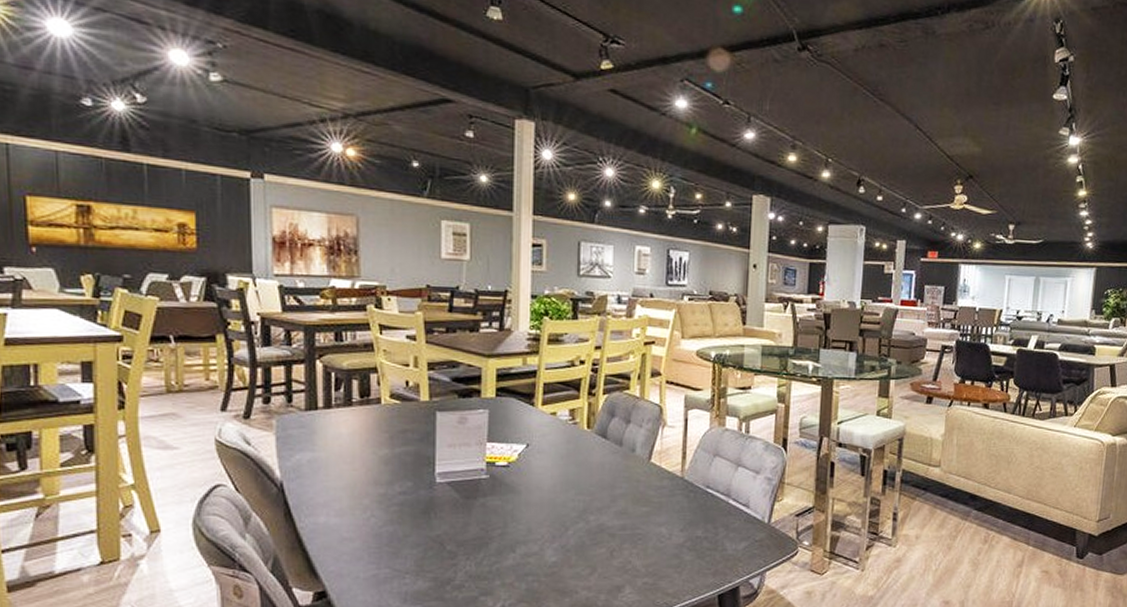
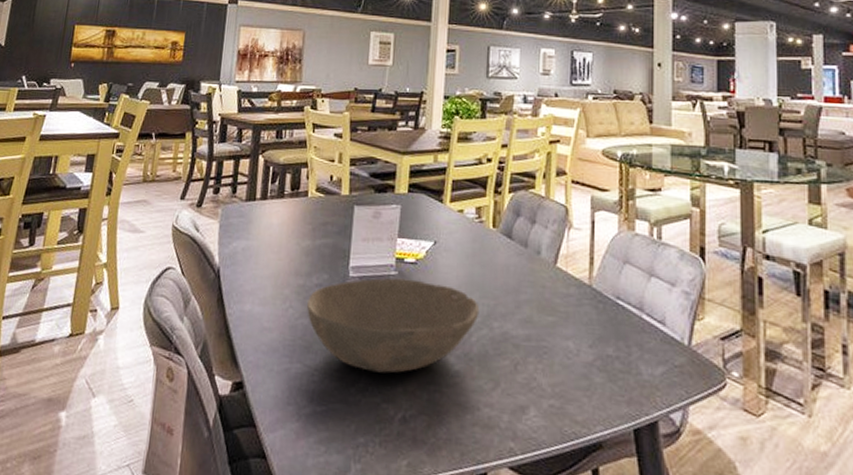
bowl: none [391,481,576,570] -> present [307,278,480,374]

